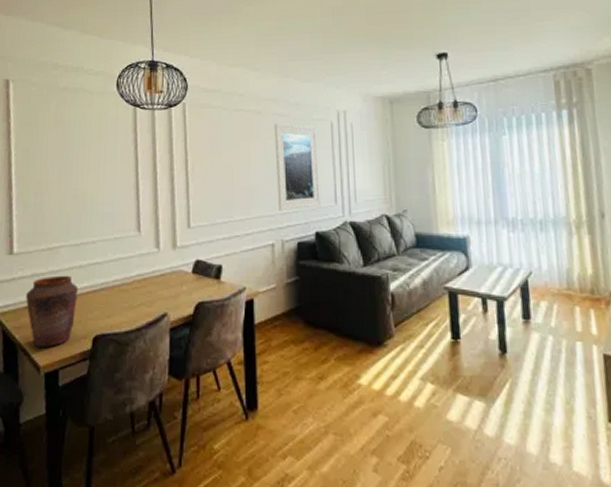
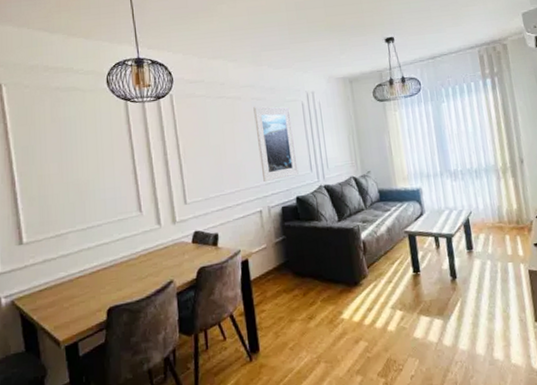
vase: present [26,275,78,347] -> none [40,257,89,325]

